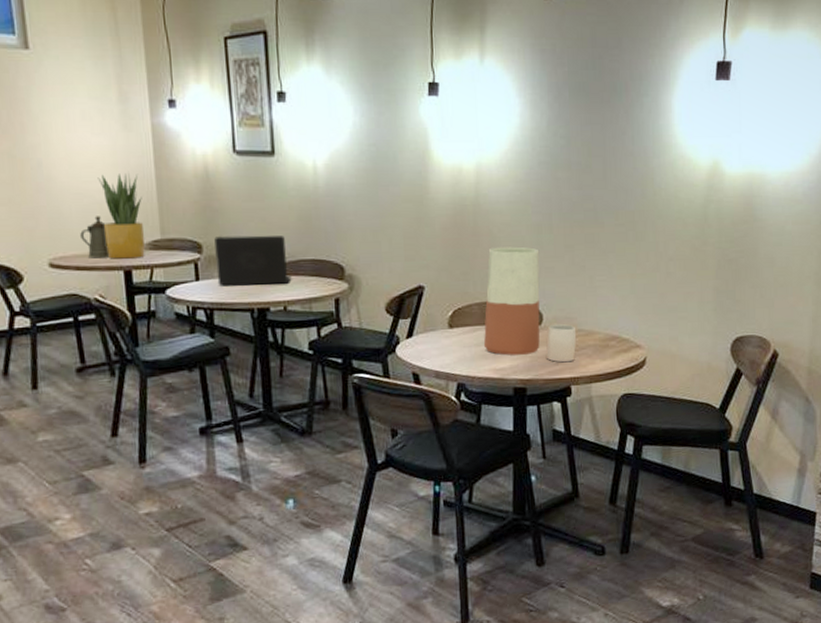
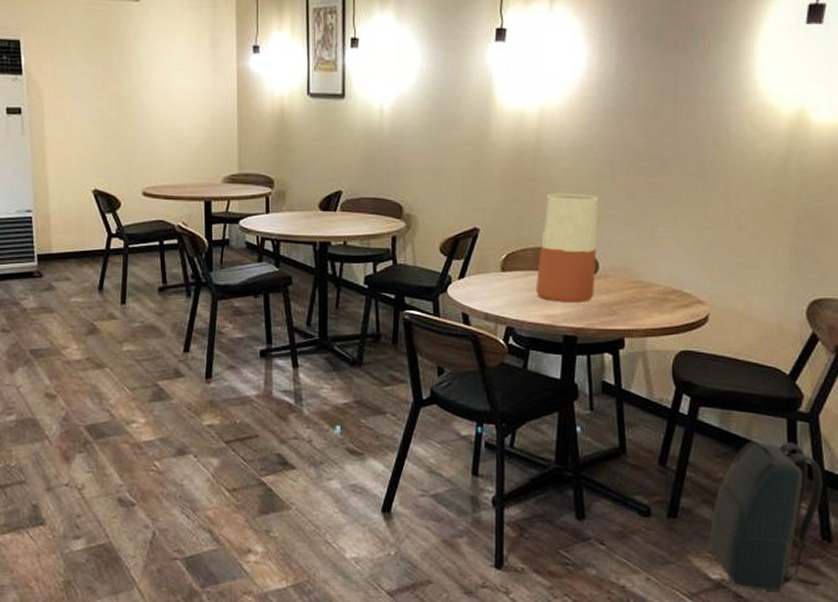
coffee pot: present [80,216,109,259] -> none [170,151,192,189]
planter: present [97,174,145,259] -> none [188,113,225,190]
laptop: present [214,235,292,286] -> none [285,173,353,220]
mug: present [546,323,577,363] -> none [600,273,634,314]
backpack: none [659,471,755,611] -> present [709,442,823,591]

